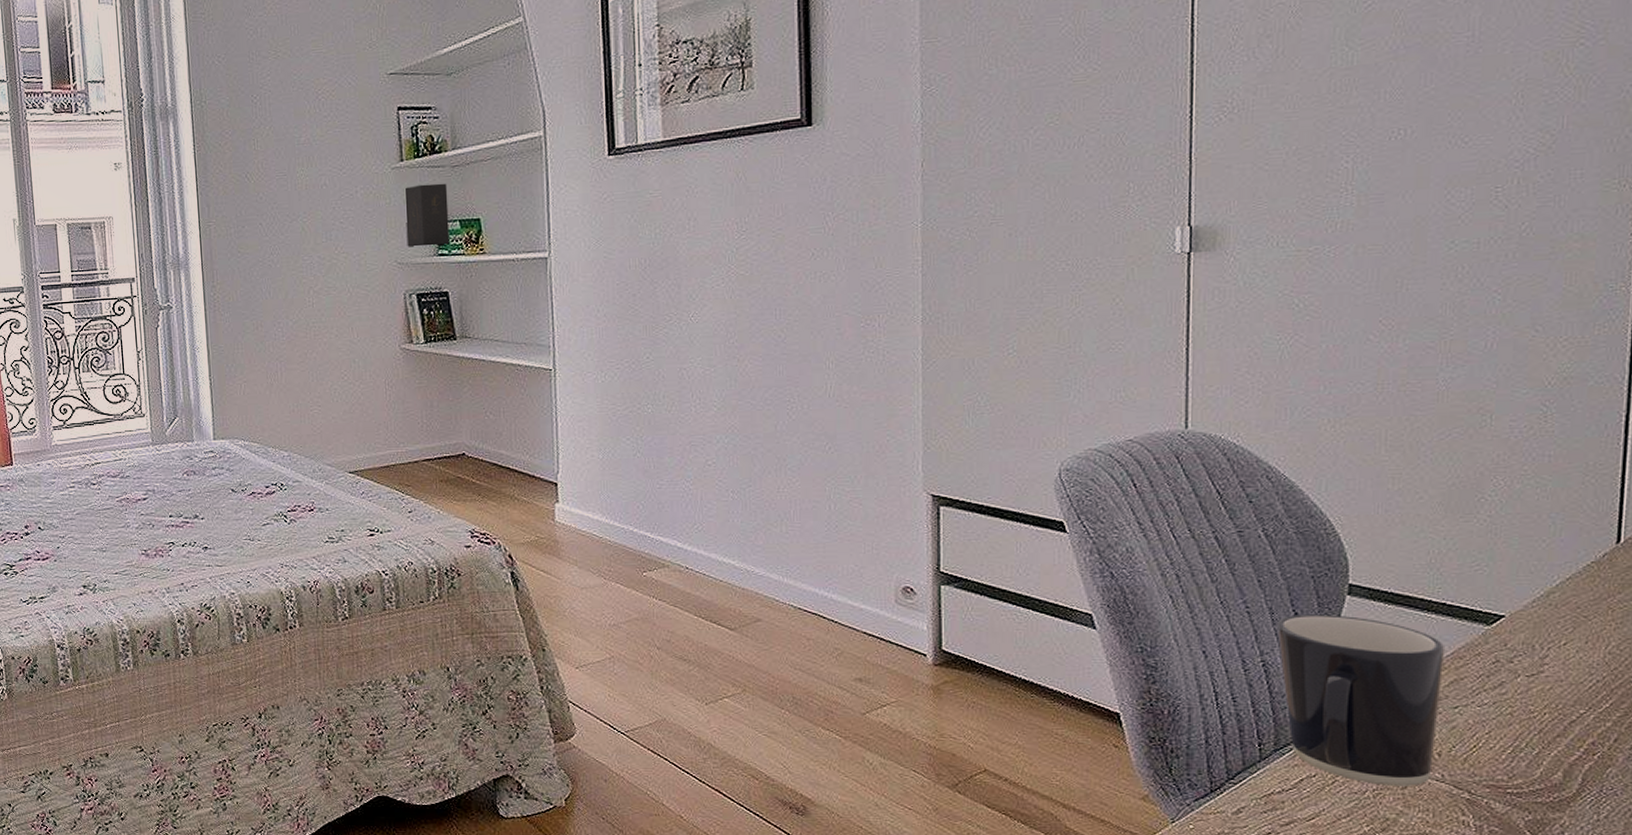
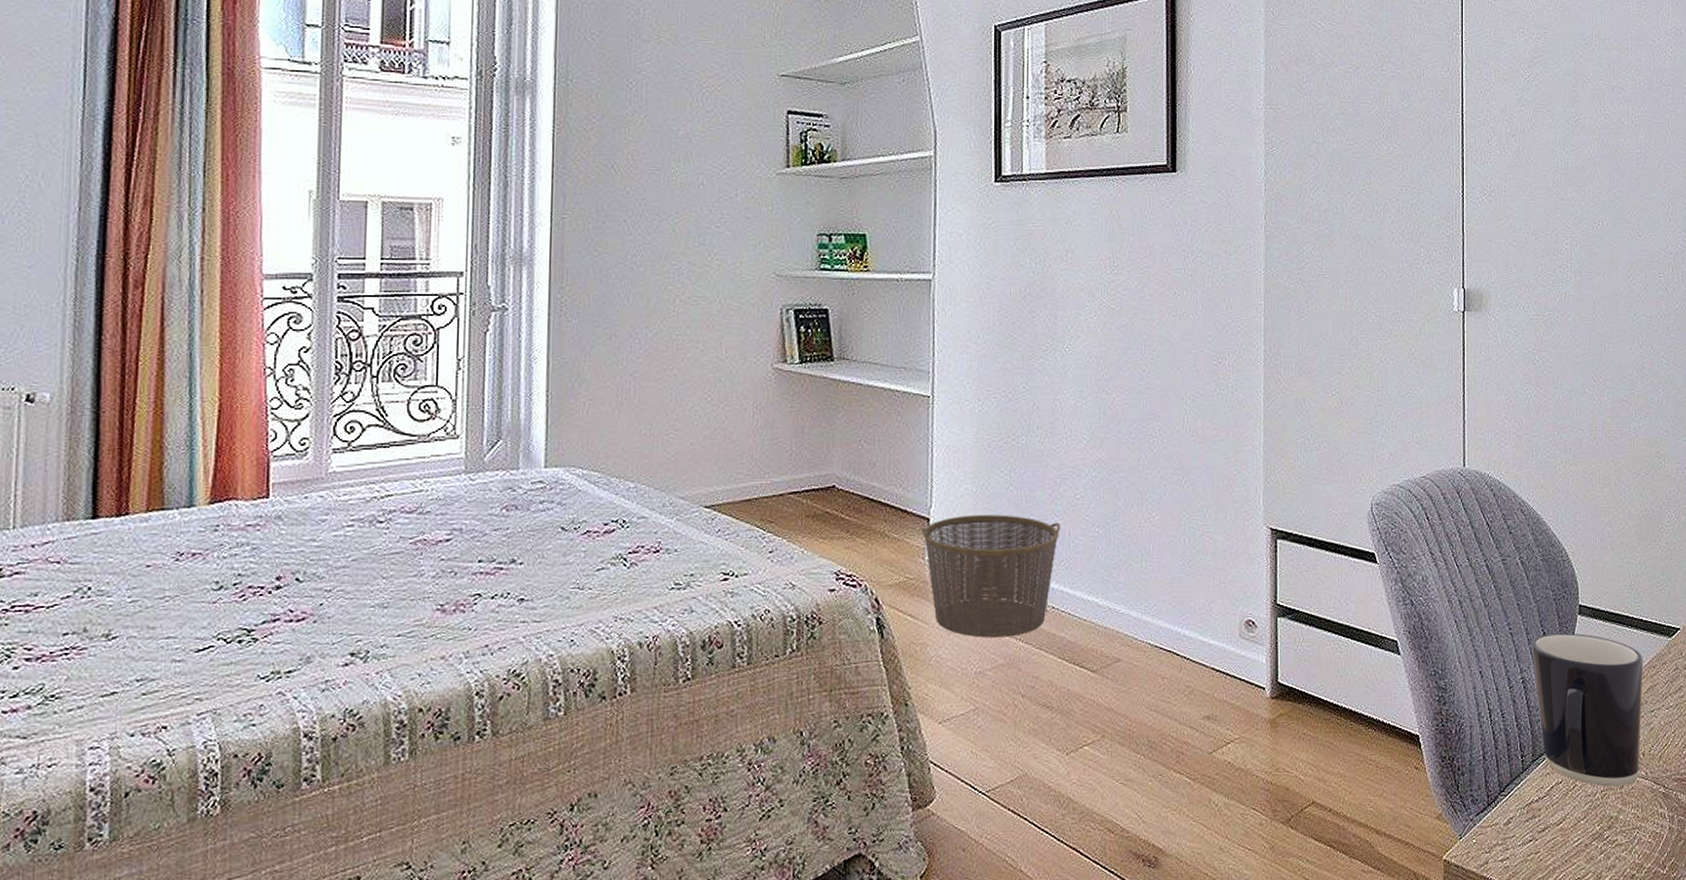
decorative box: present [406,183,450,247] -> none [787,193,834,259]
basket: none [548,480,692,594] -> present [920,515,1061,638]

